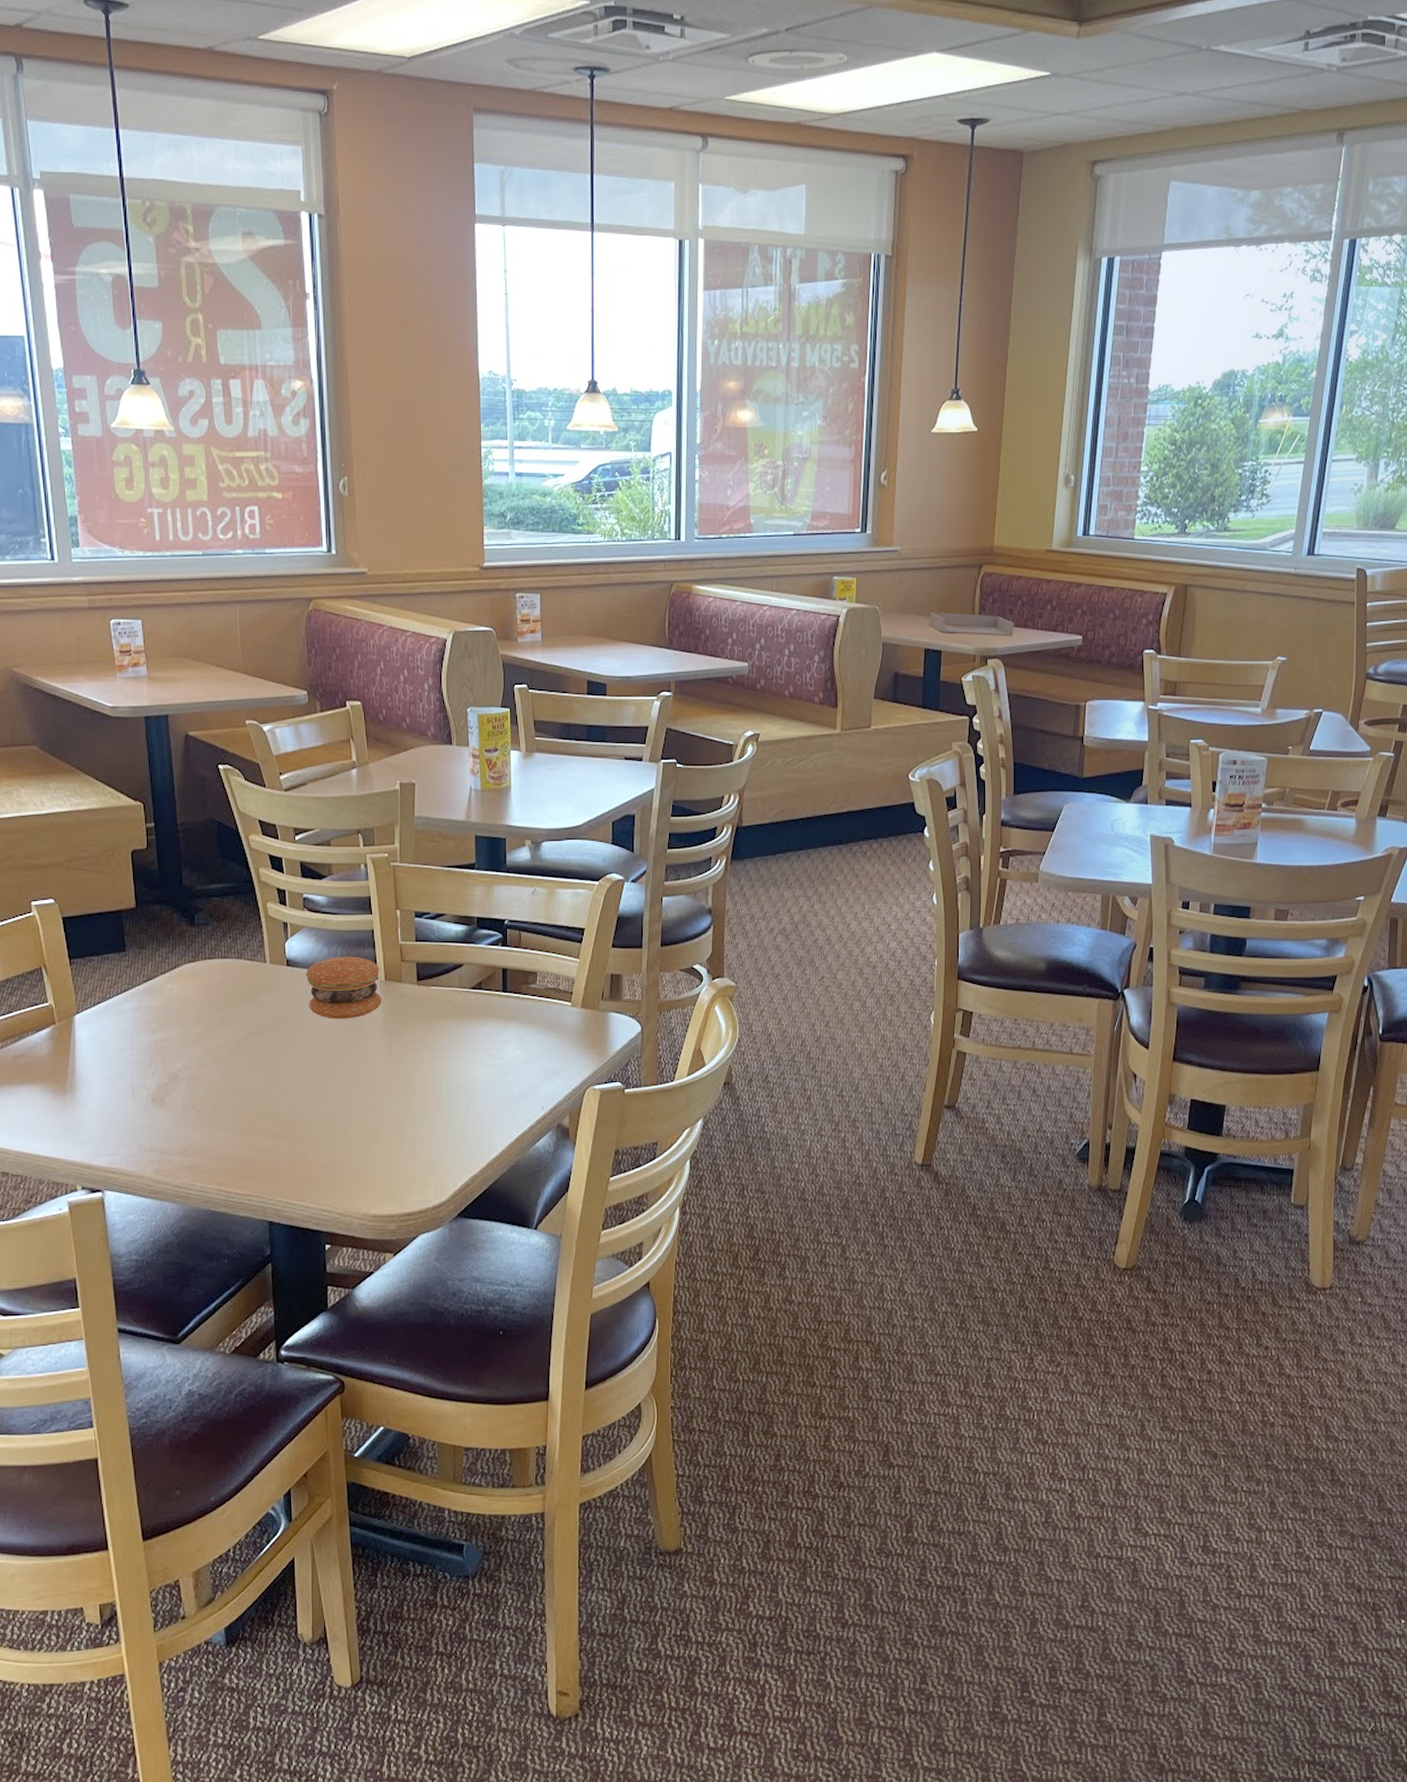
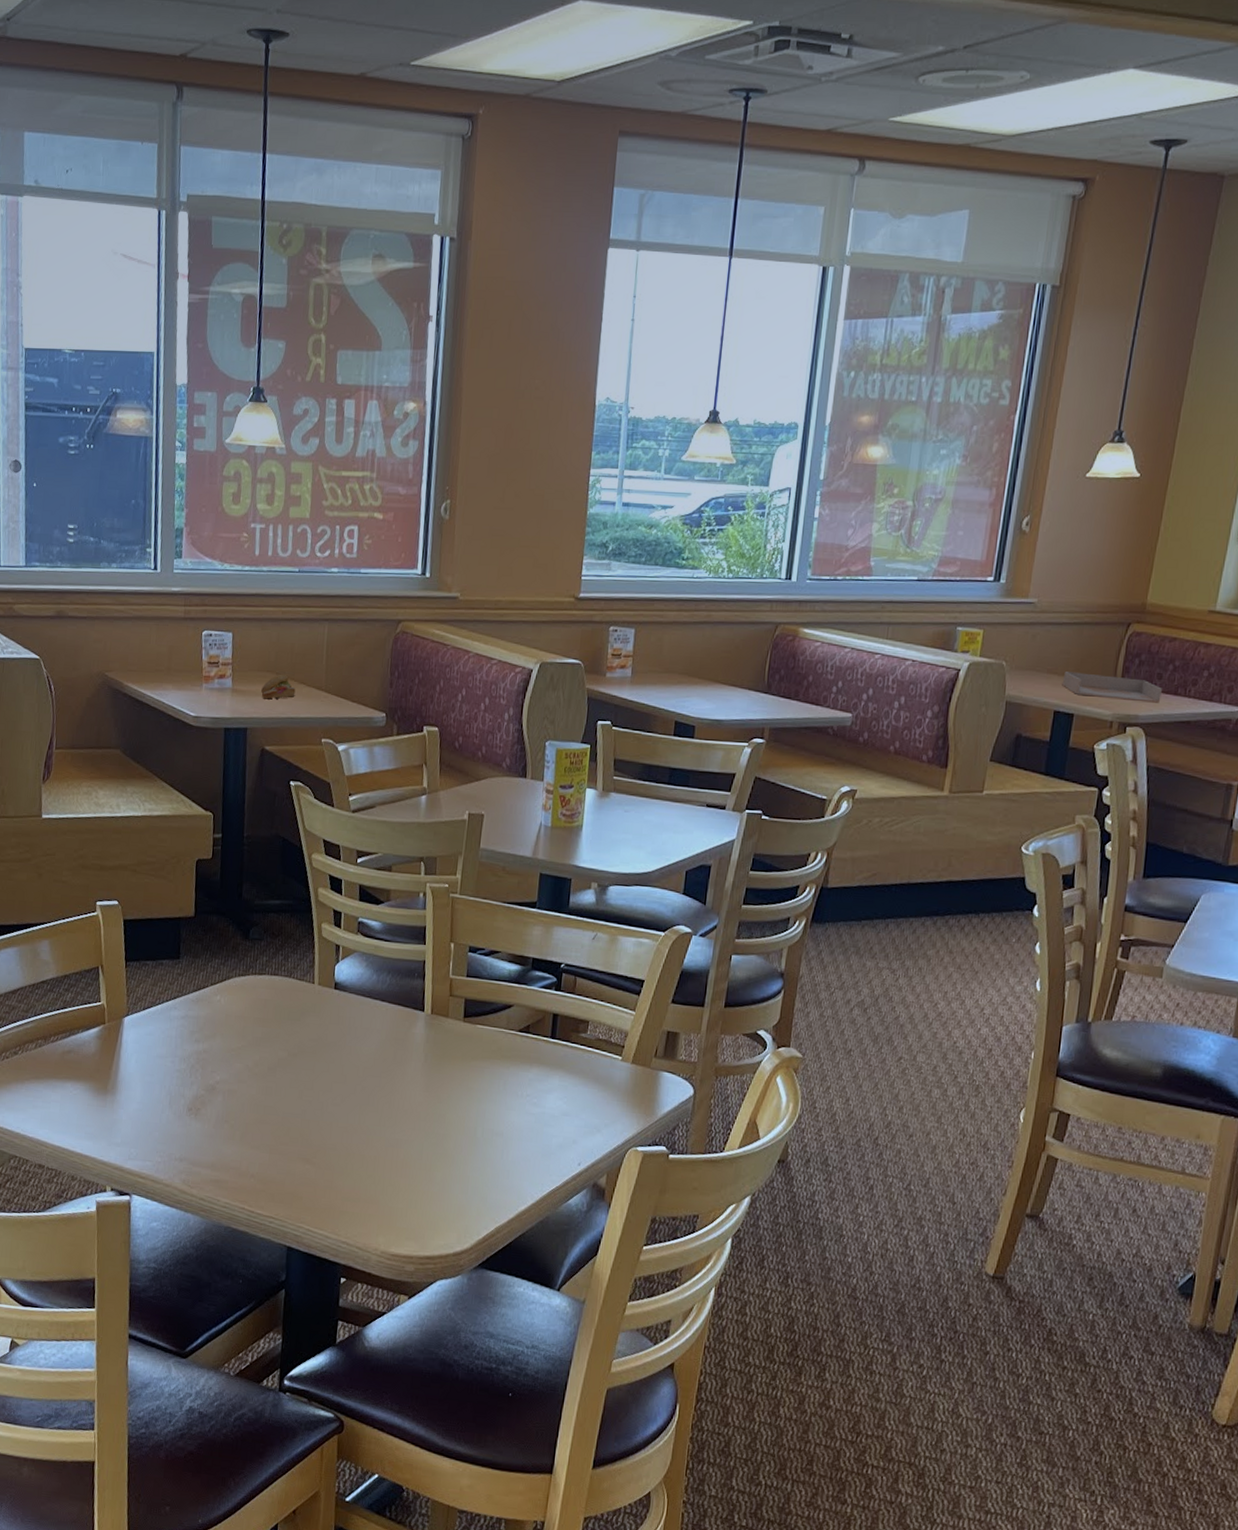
sandwich: none [177,658,214,685] -> present [260,674,296,700]
burger: present [306,956,382,1019] -> none [352,984,427,1050]

